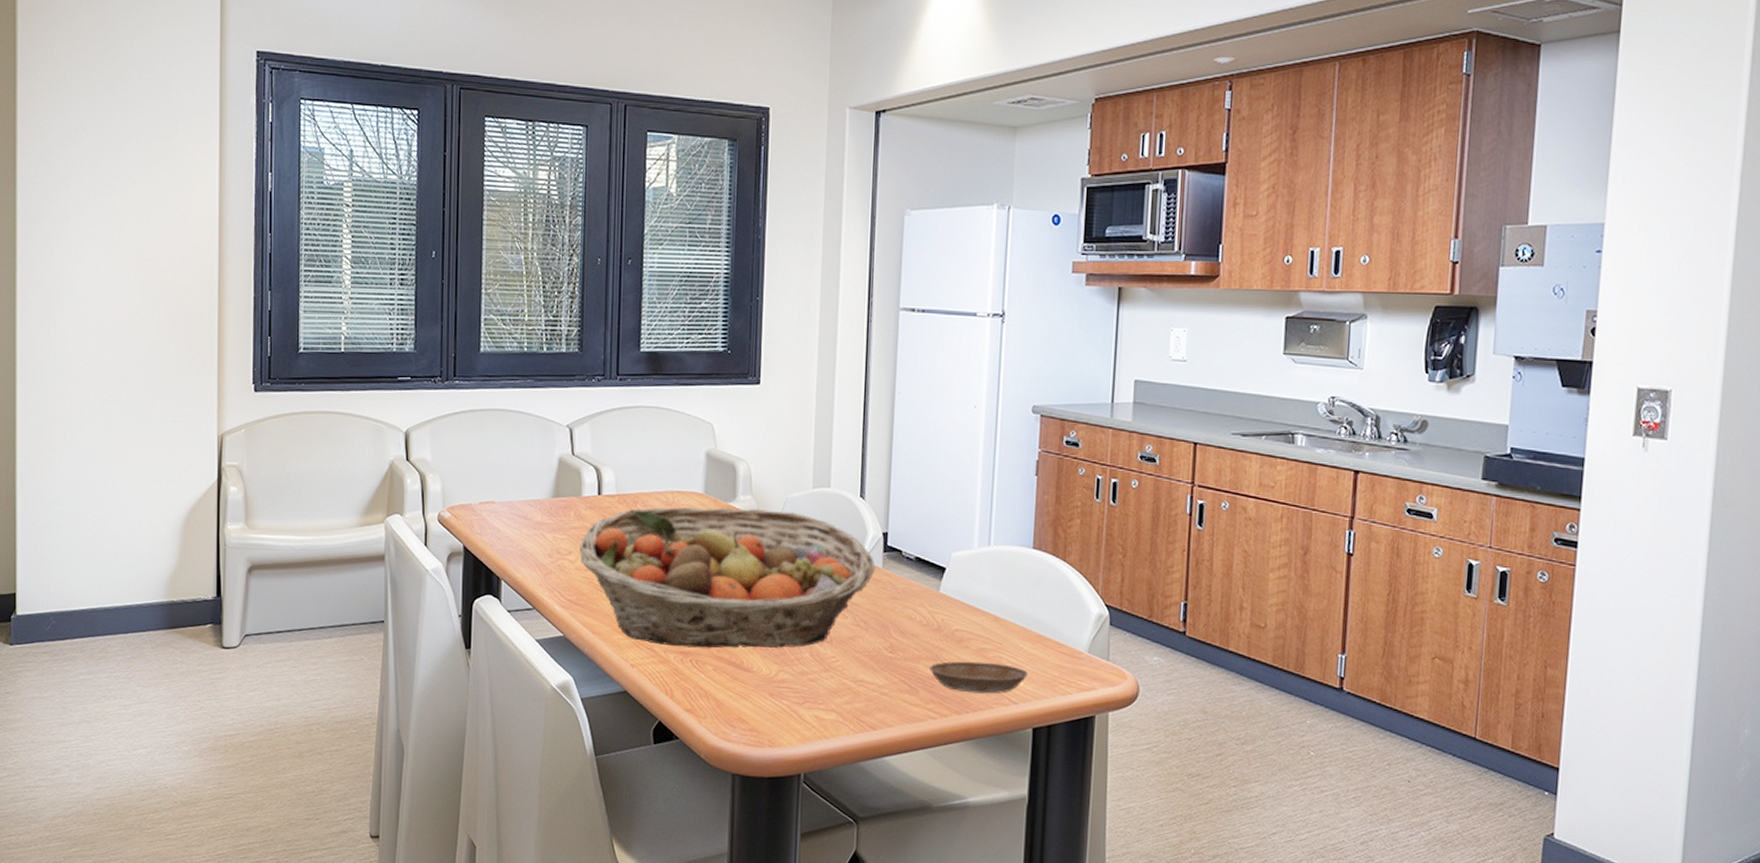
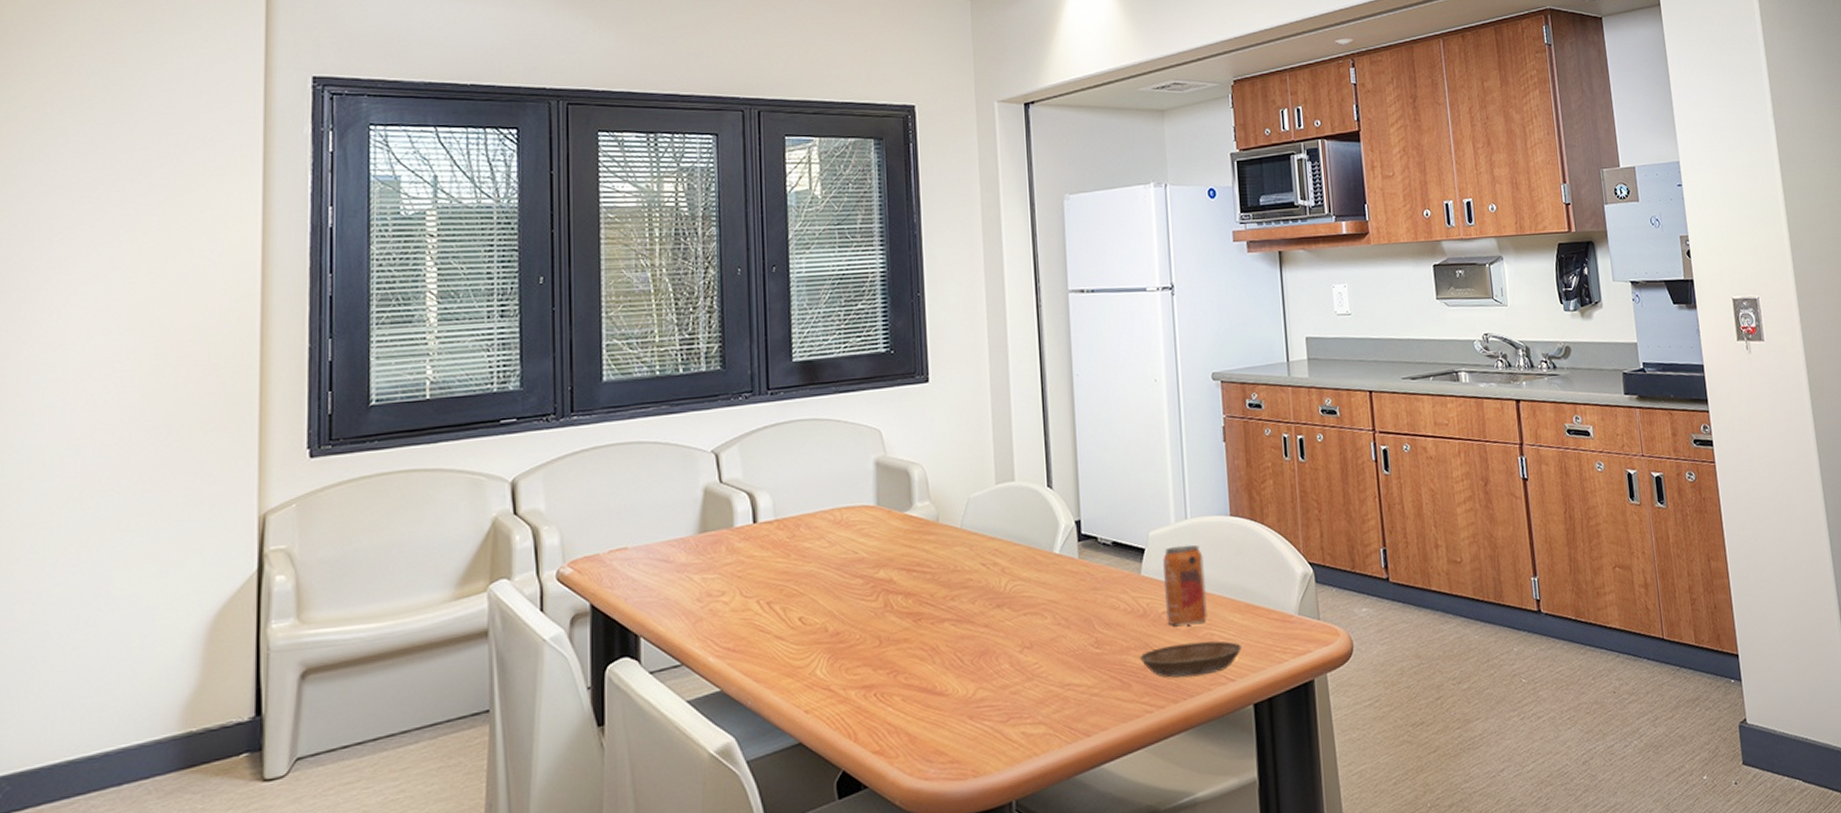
fruit basket: present [579,507,876,648] -> none [735,512,1071,683]
beverage can: none [958,569,1001,646] -> present [1162,544,1208,626]

